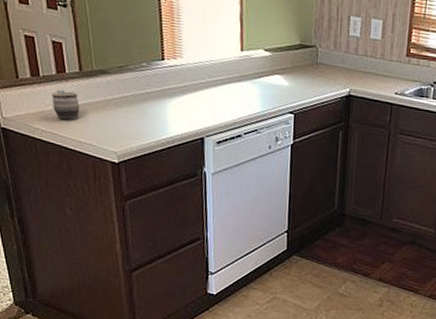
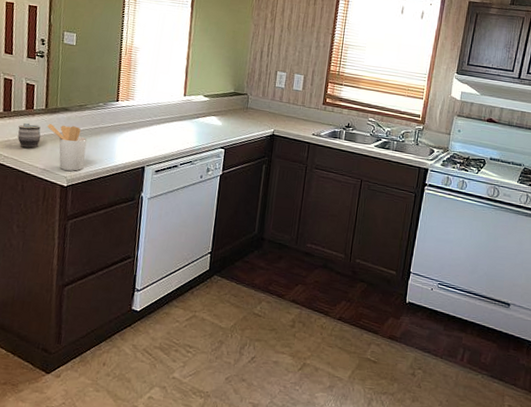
utensil holder: none [86,89,134,145] -> present [47,123,88,171]

